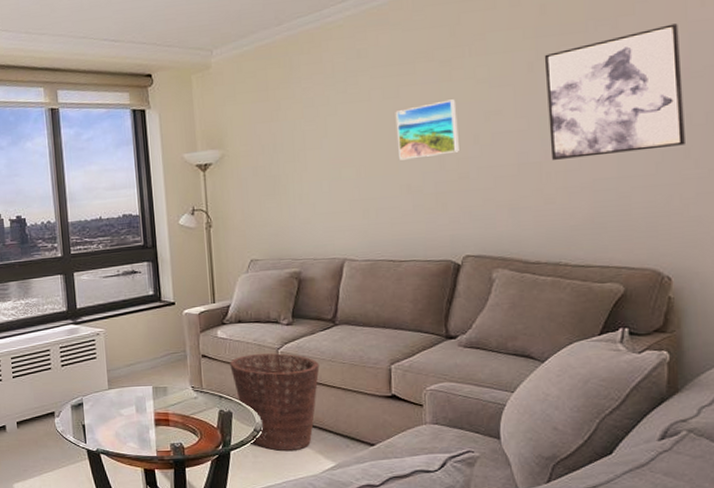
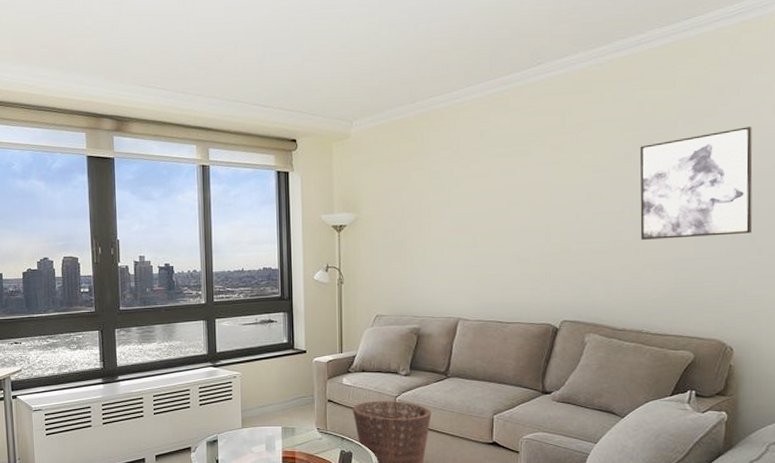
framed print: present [395,99,459,160] -> none [510,180,563,232]

